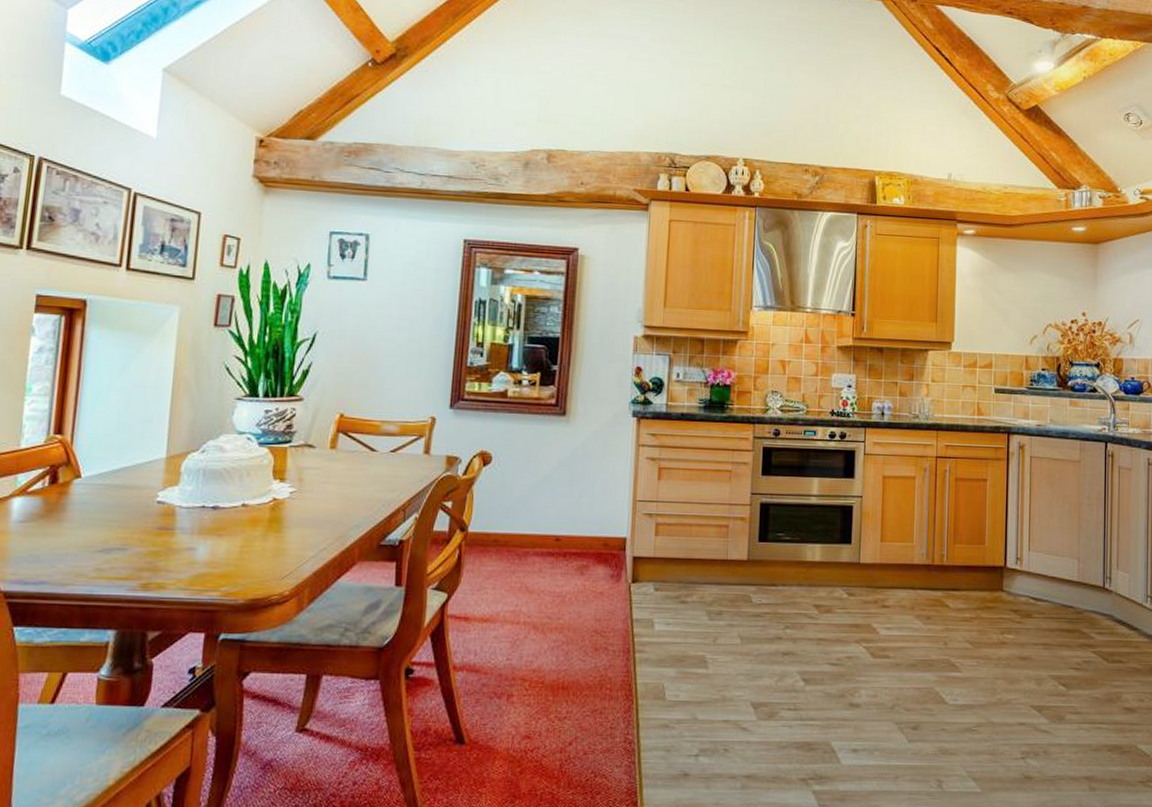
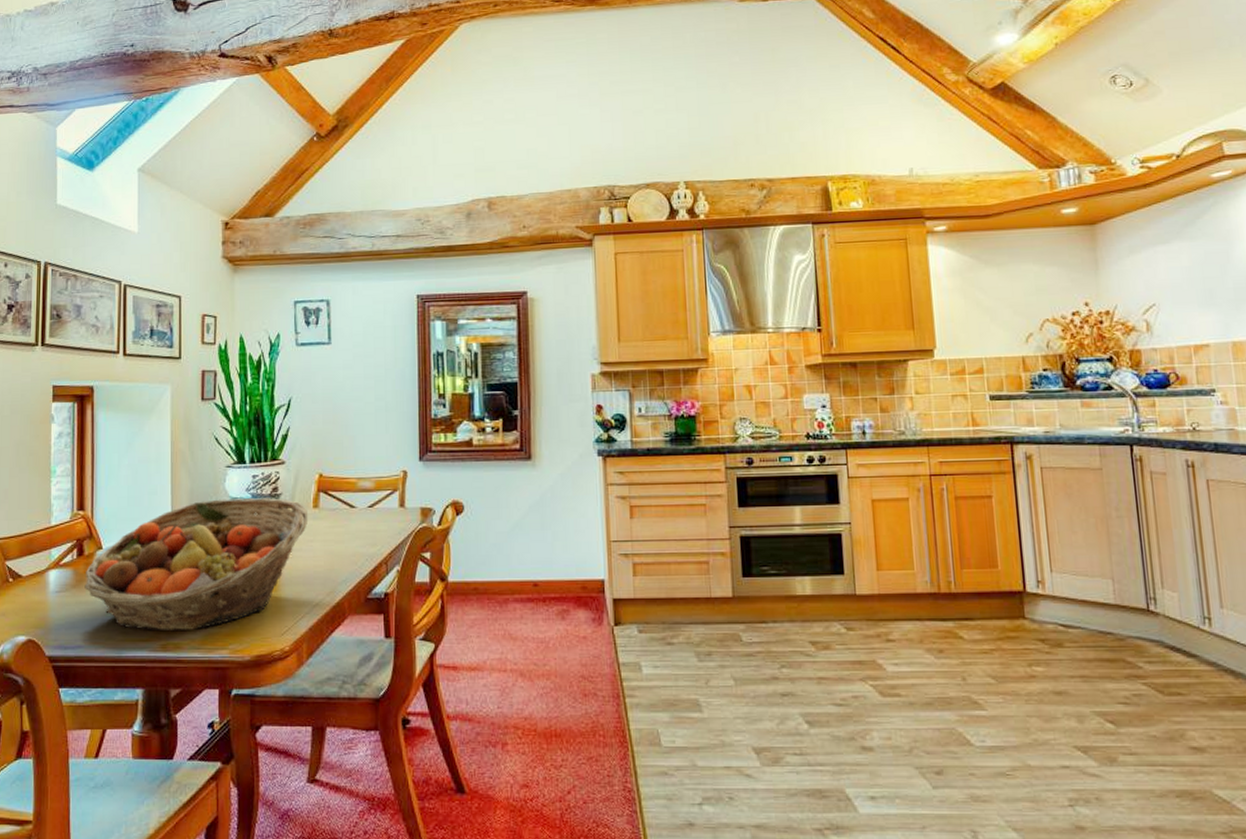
fruit basket: none [55,432,324,571] -> present [84,498,309,632]

